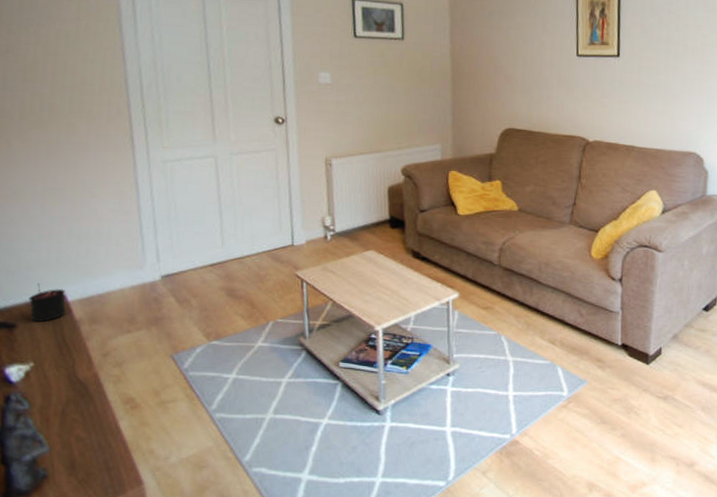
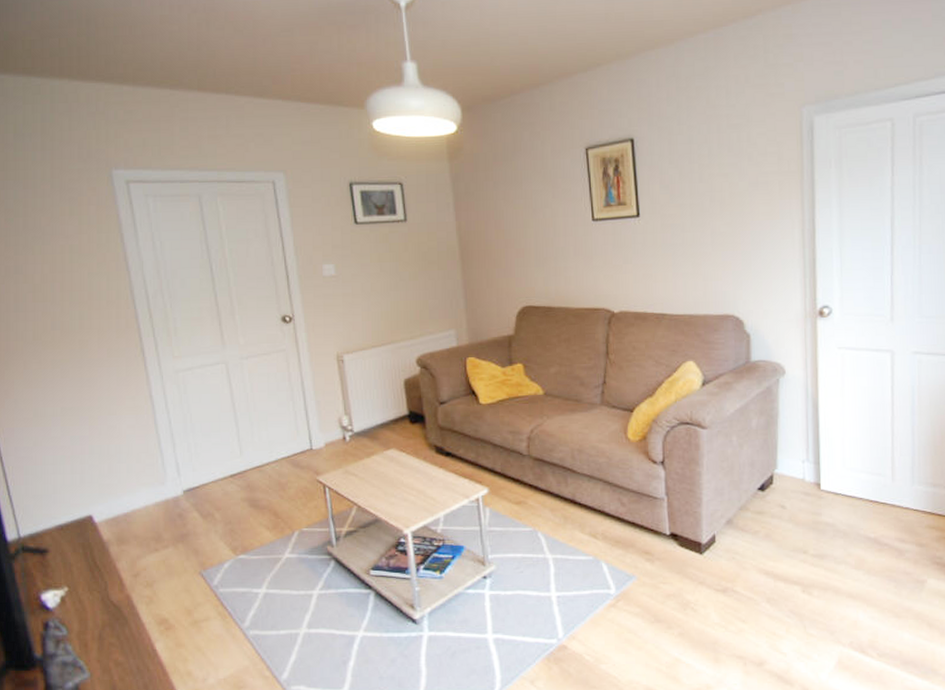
candle: present [29,283,66,323] -> none [58,506,94,546]

